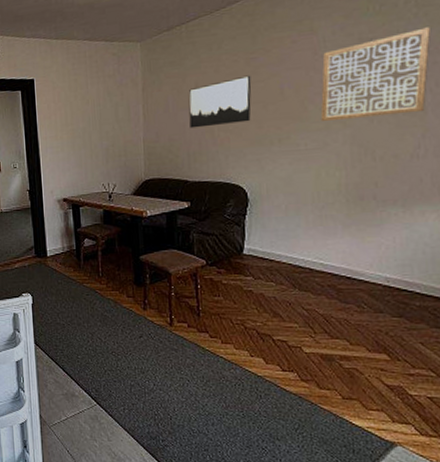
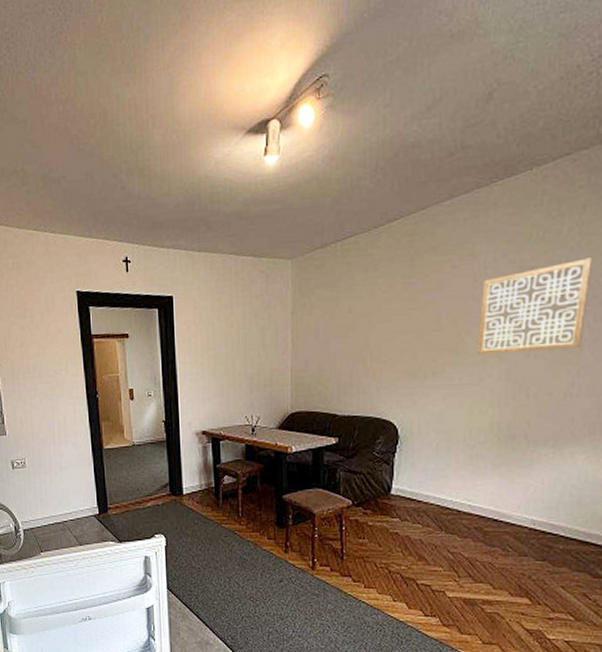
wall art: present [188,75,252,129] -> none [341,301,408,358]

